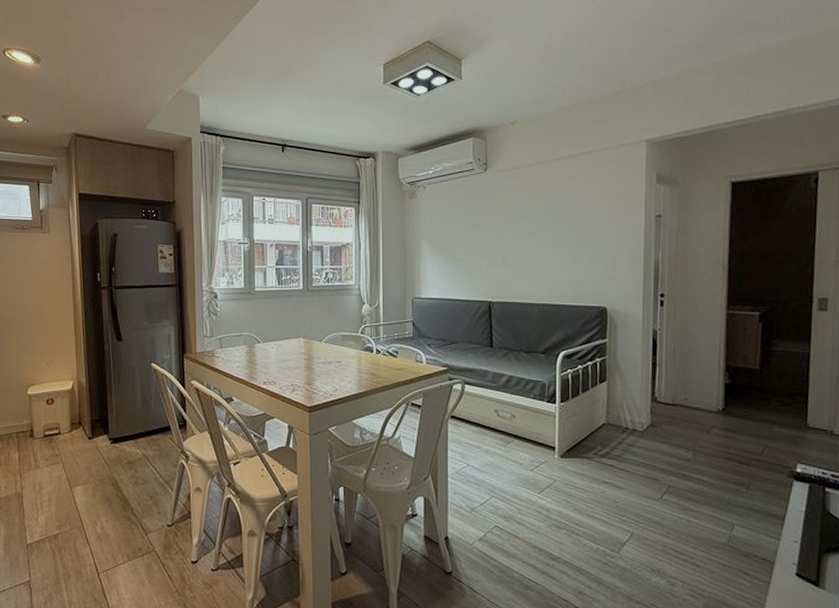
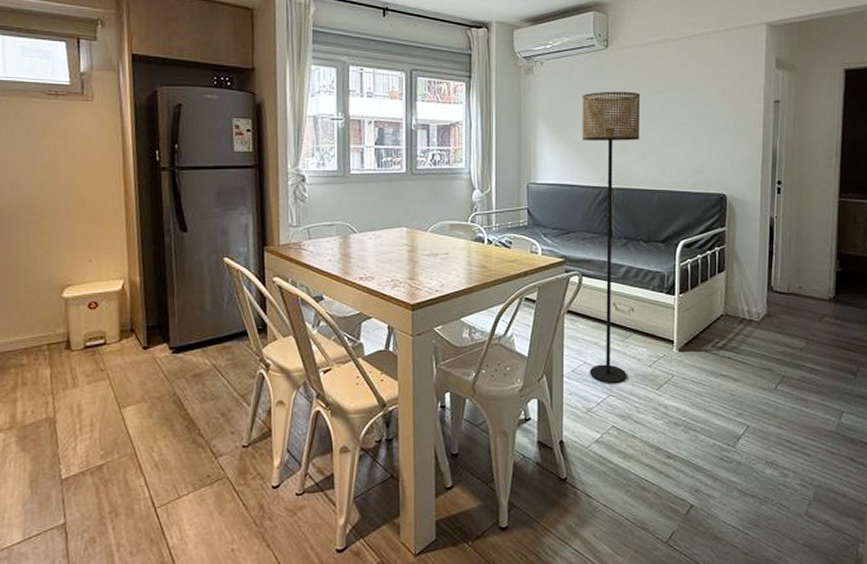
floor lamp: none [462,211,520,485] -> present [582,91,641,383]

